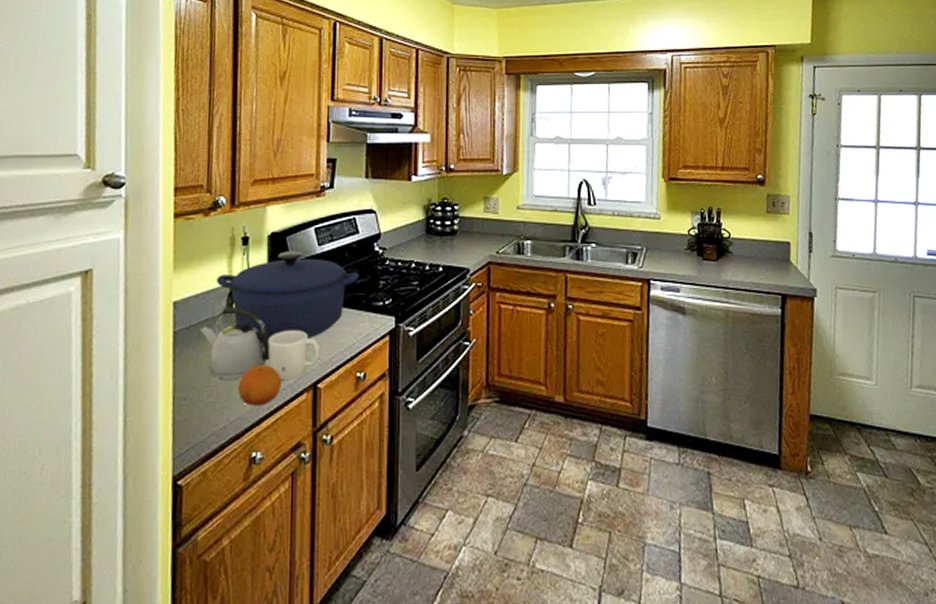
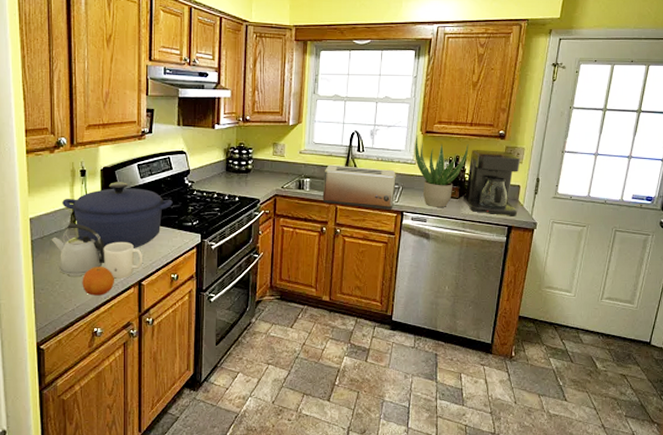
toaster: none [547,222,641,279] -> present [322,164,398,211]
potted plant: none [657,182,723,273] -> present [415,134,469,207]
coffee maker: none [721,199,792,282] -> present [462,150,521,216]

